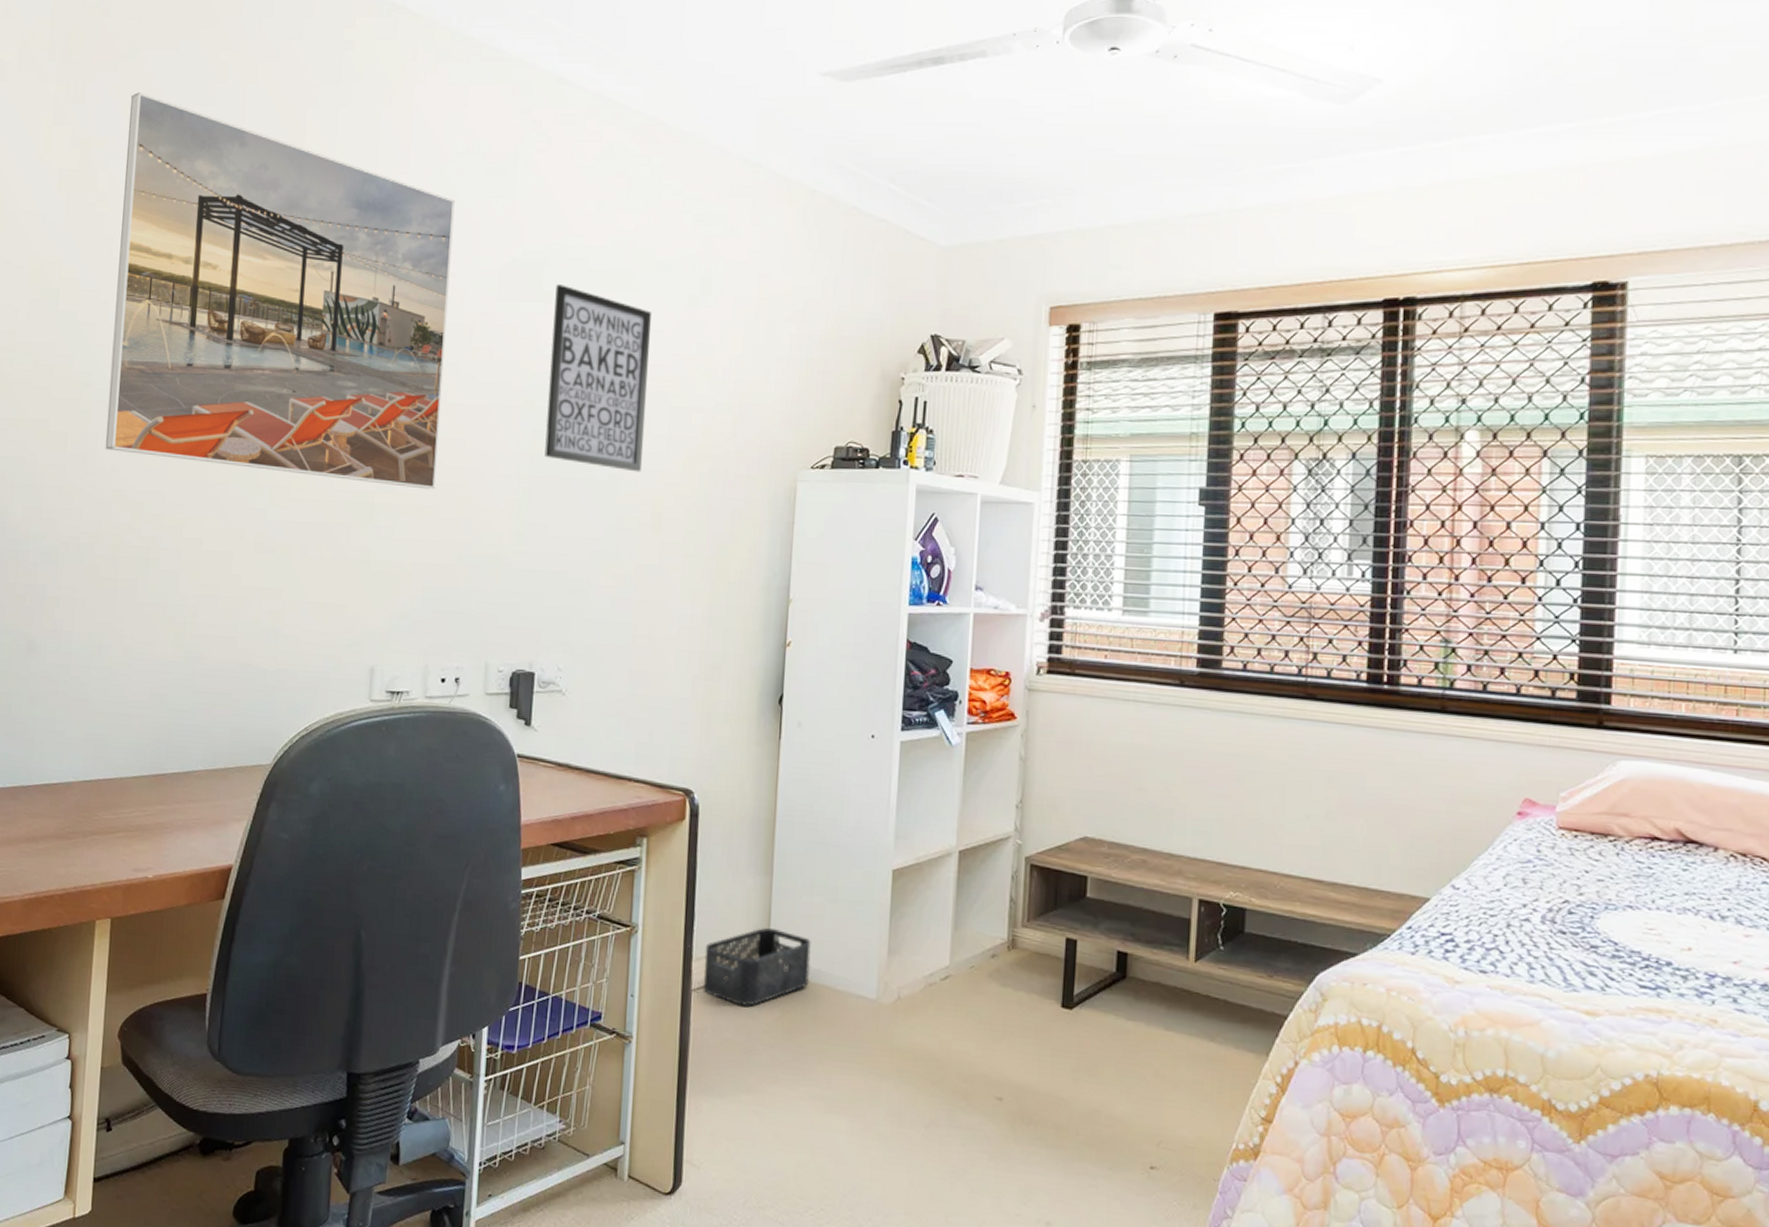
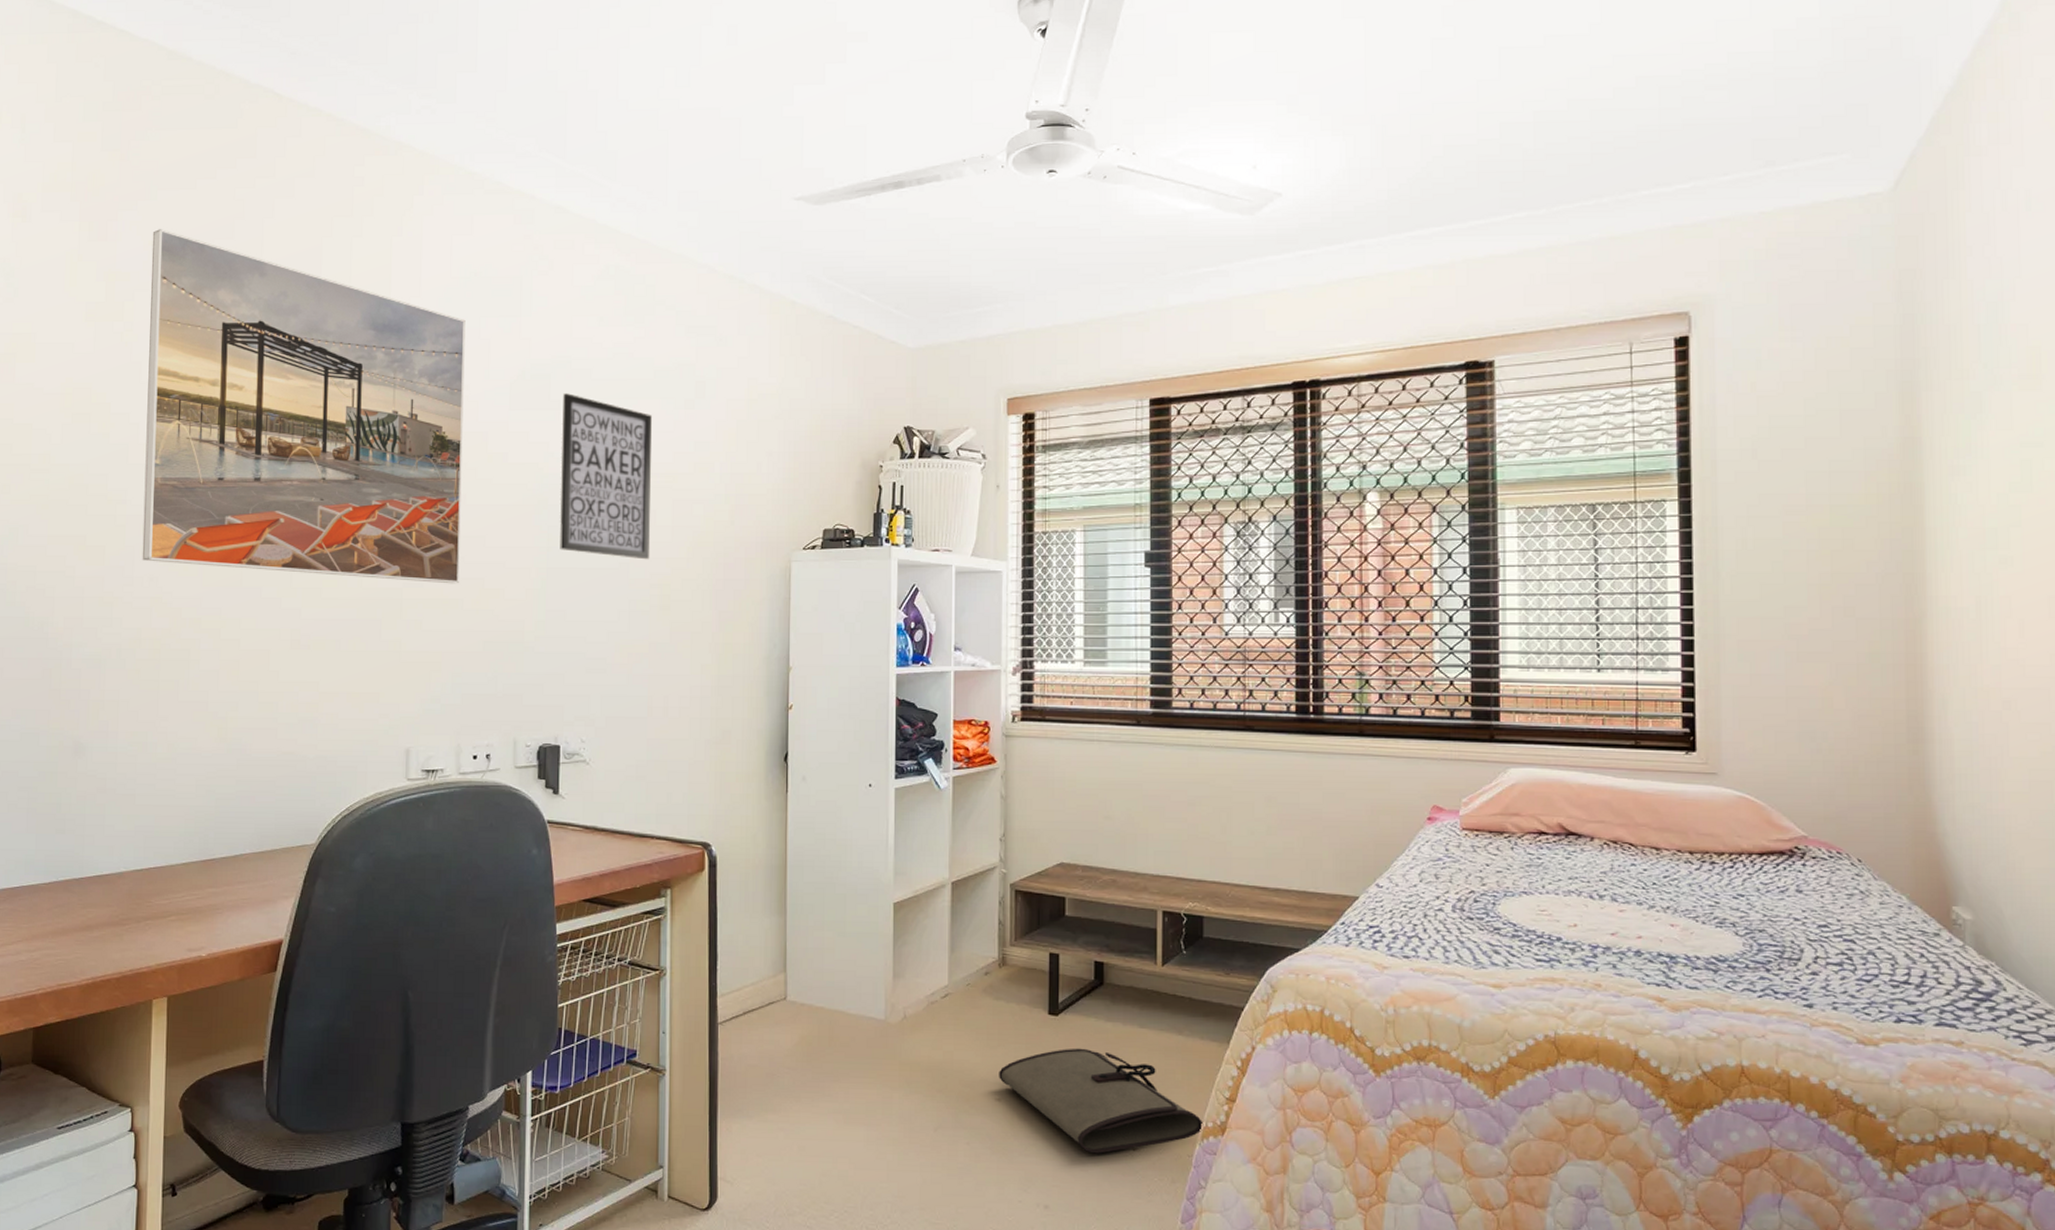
storage bin: present [702,928,811,1006] -> none [728,963,825,1034]
tool roll: none [1001,1047,1234,1169] -> present [999,1048,1204,1154]

